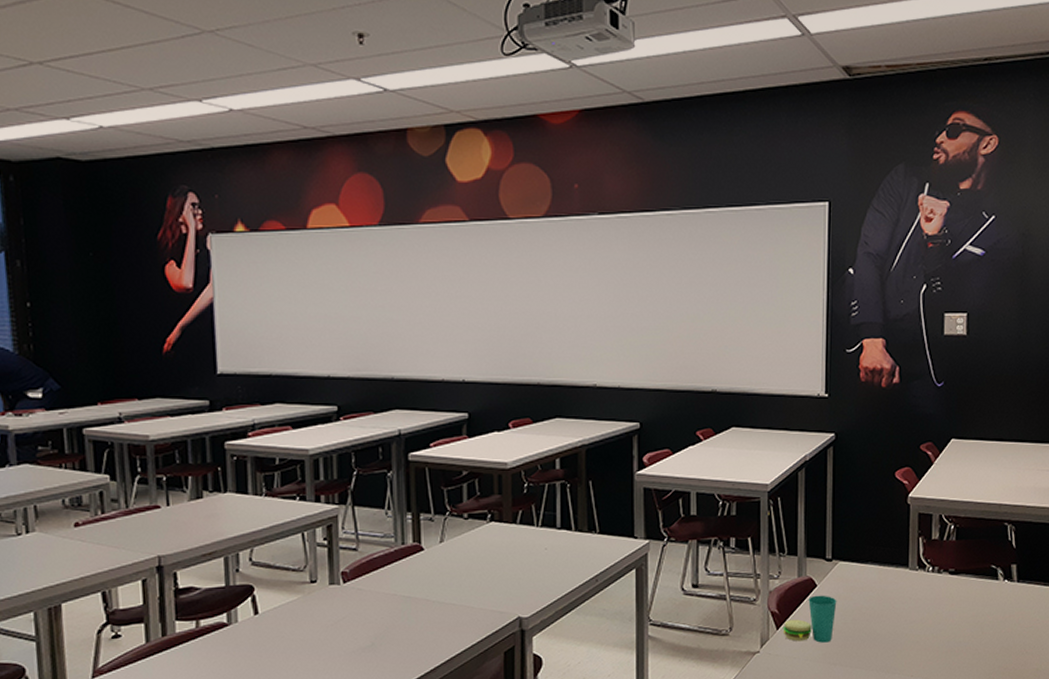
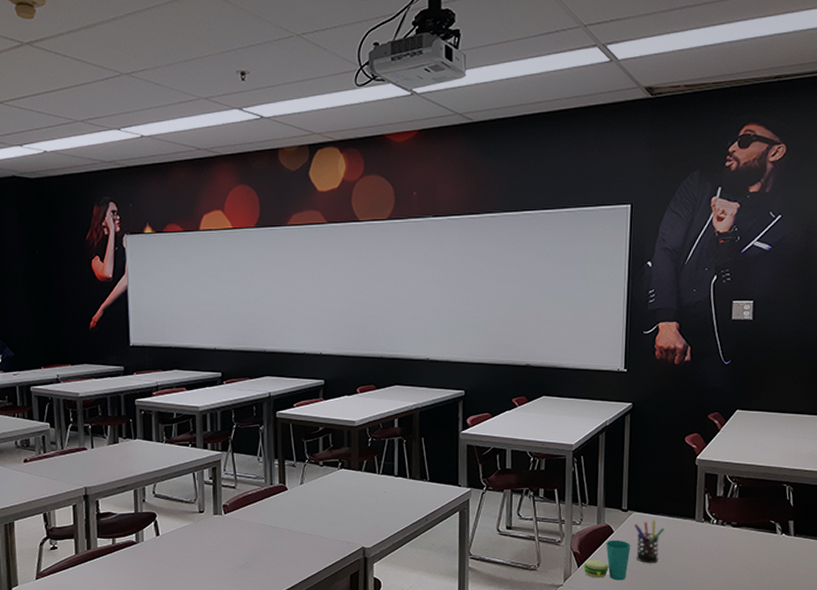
pen holder: none [840,570,874,621] -> present [634,520,664,563]

